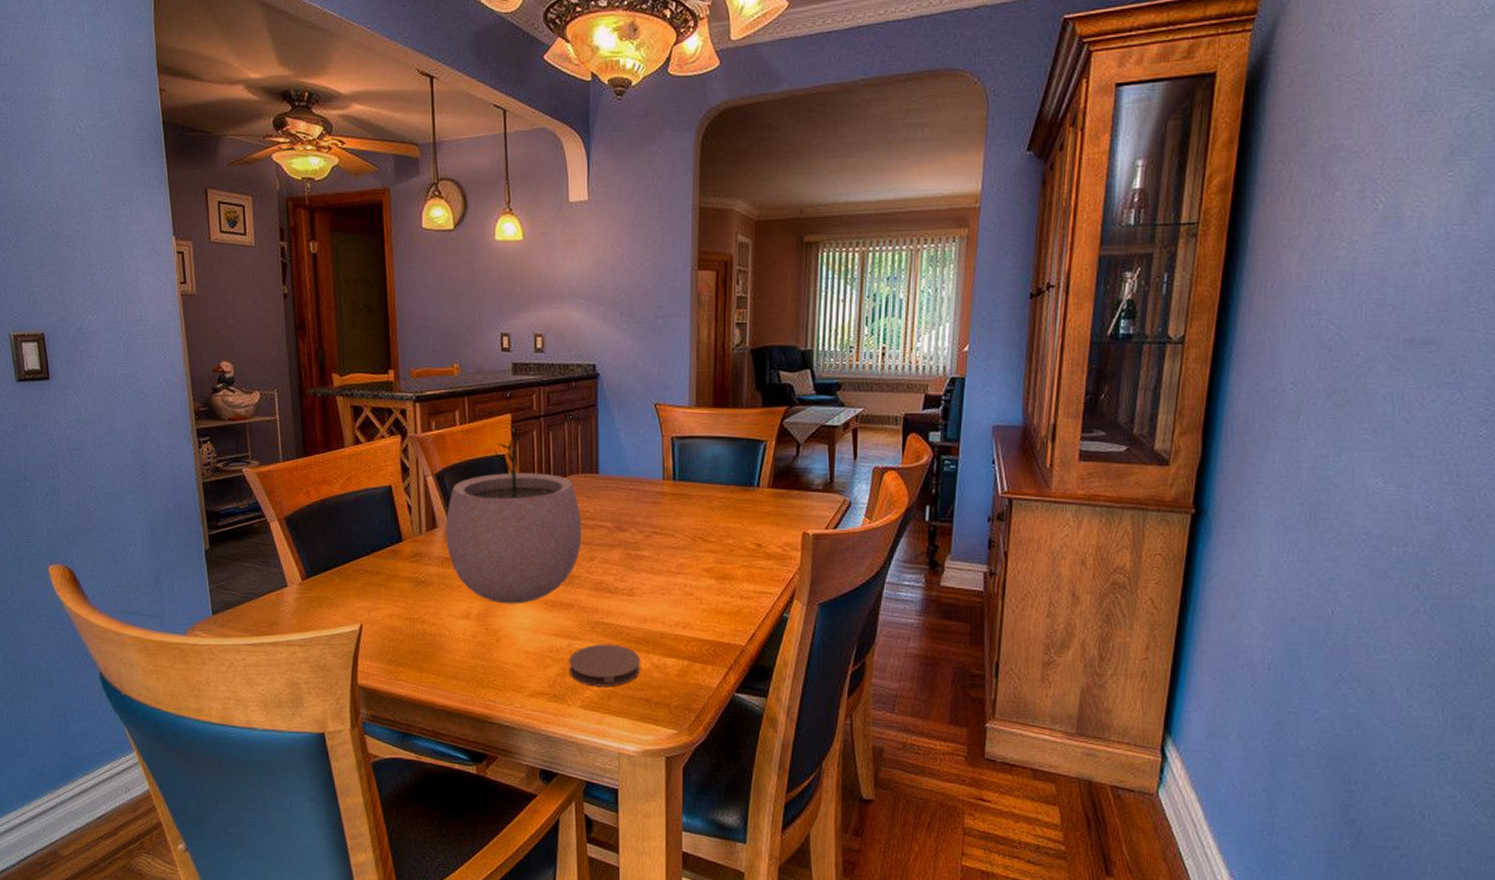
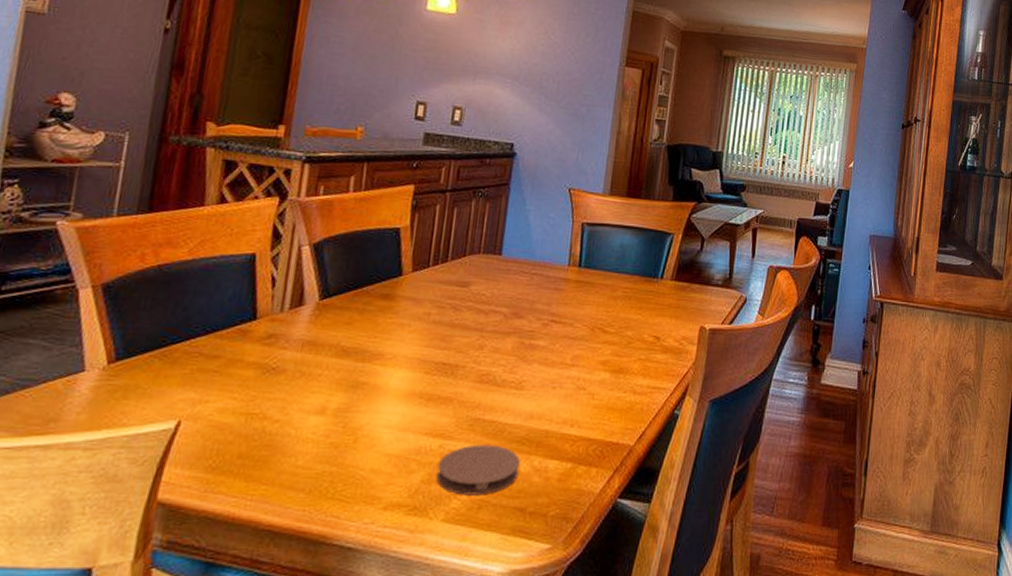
plant pot: present [445,433,583,604] -> none [311,206,476,398]

